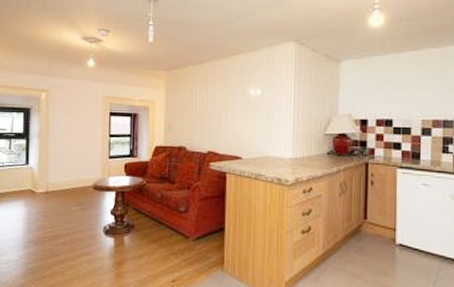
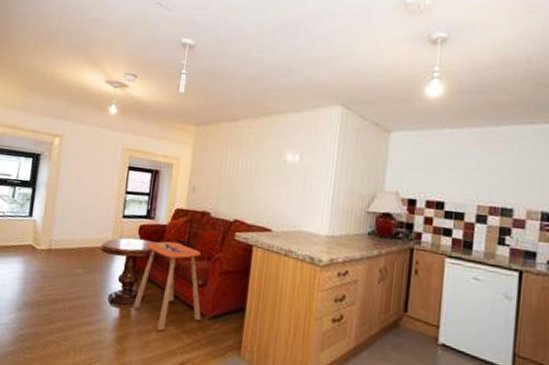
side table: none [126,175,187,254] -> present [133,241,202,331]

